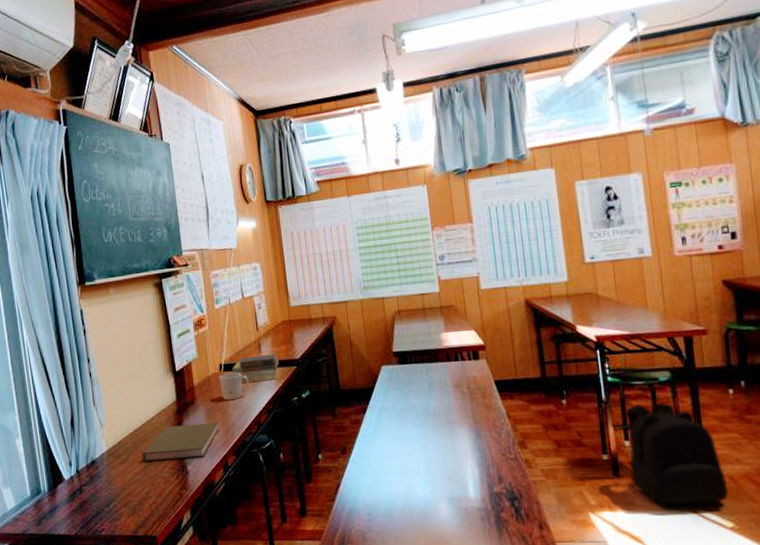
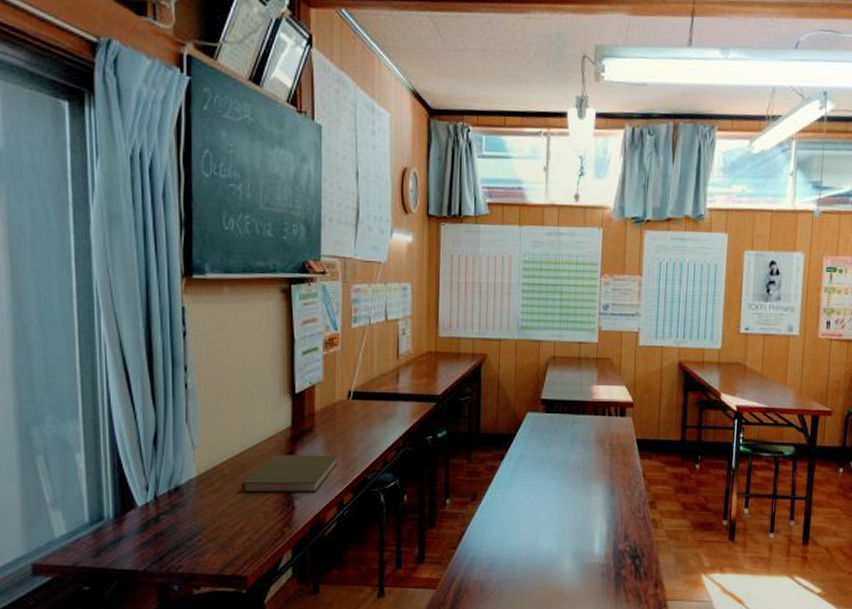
mug: present [218,372,250,401] -> none [345,401,381,433]
books: present [232,353,279,384] -> none [362,386,417,415]
backpack: present [624,402,729,507] -> none [743,474,823,573]

